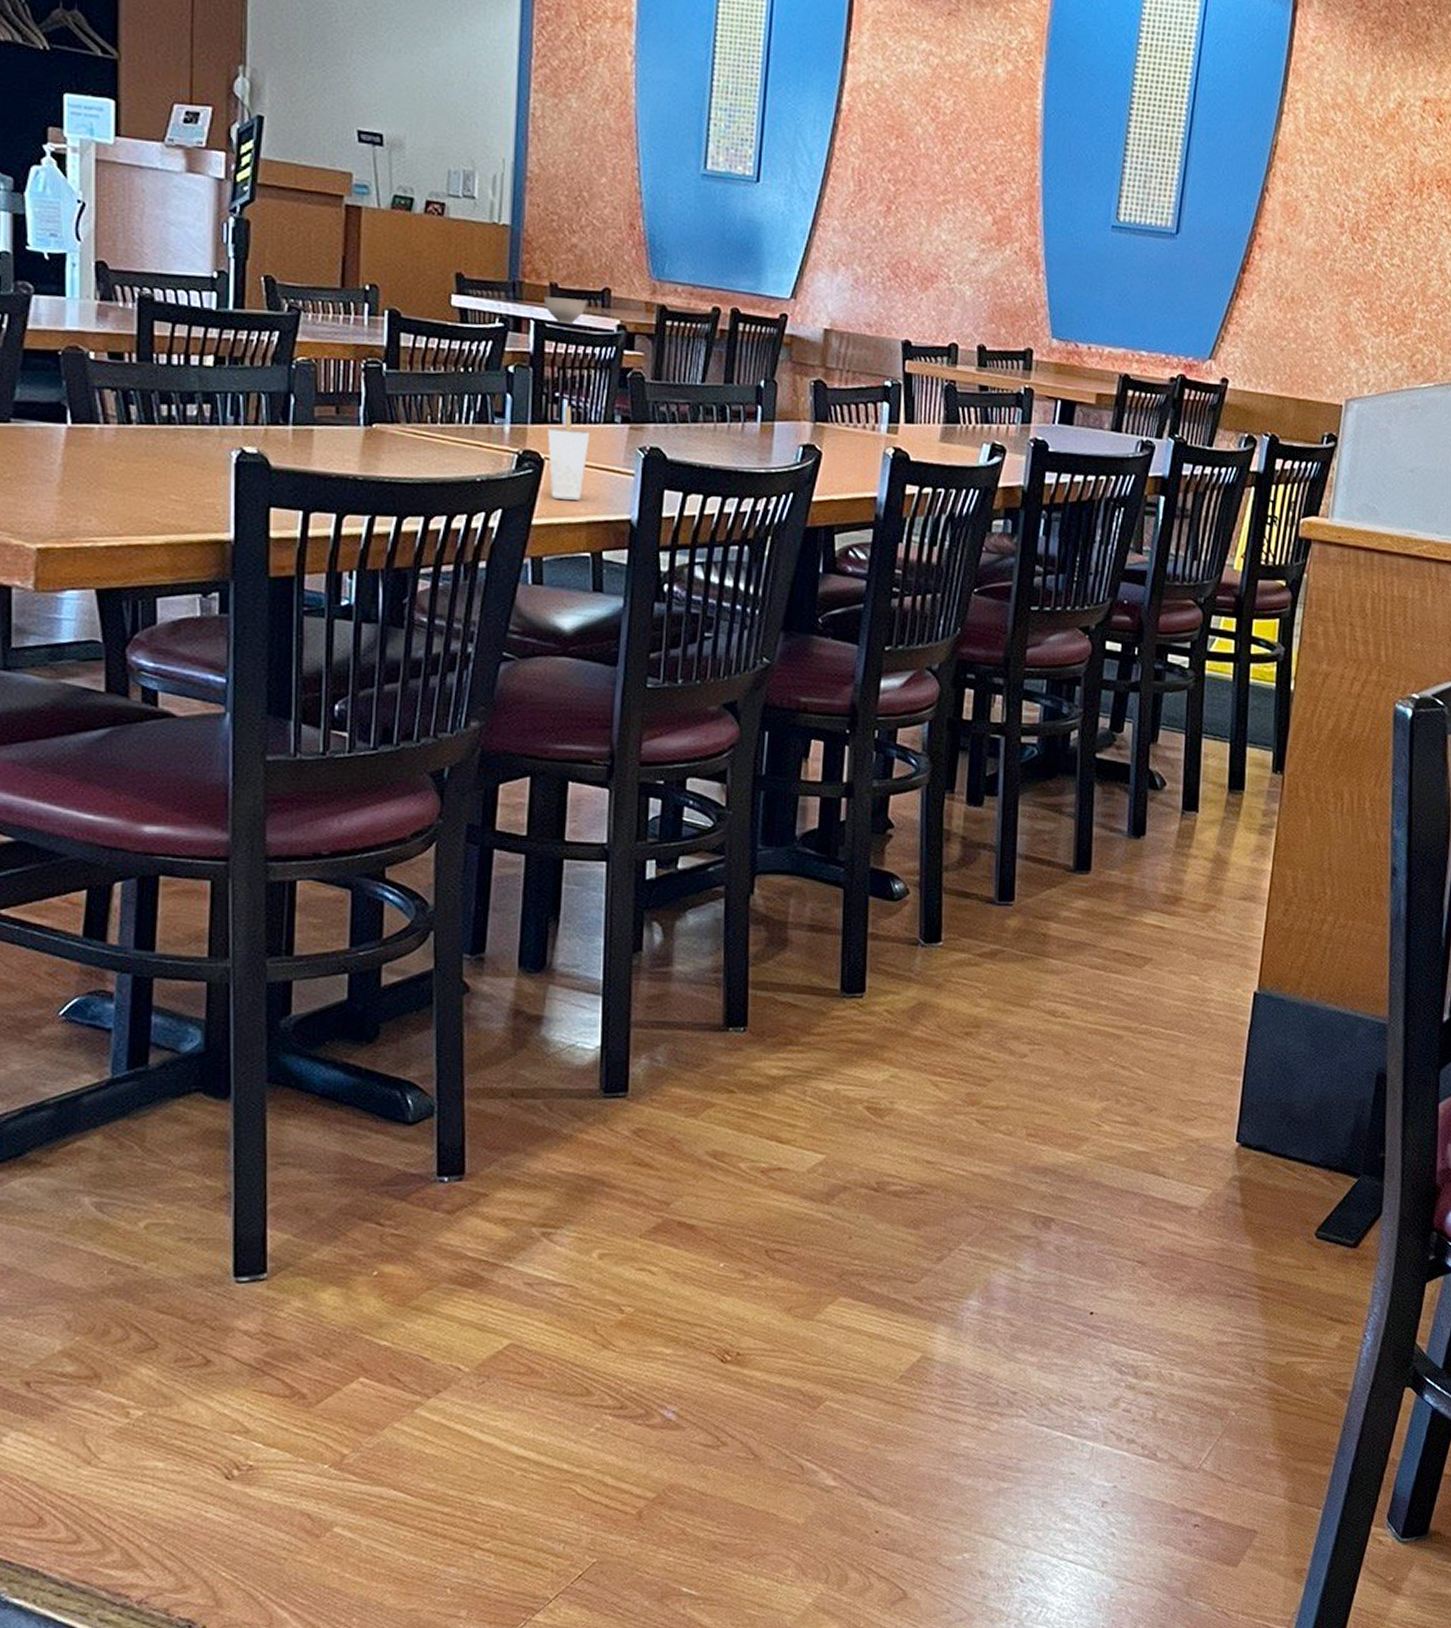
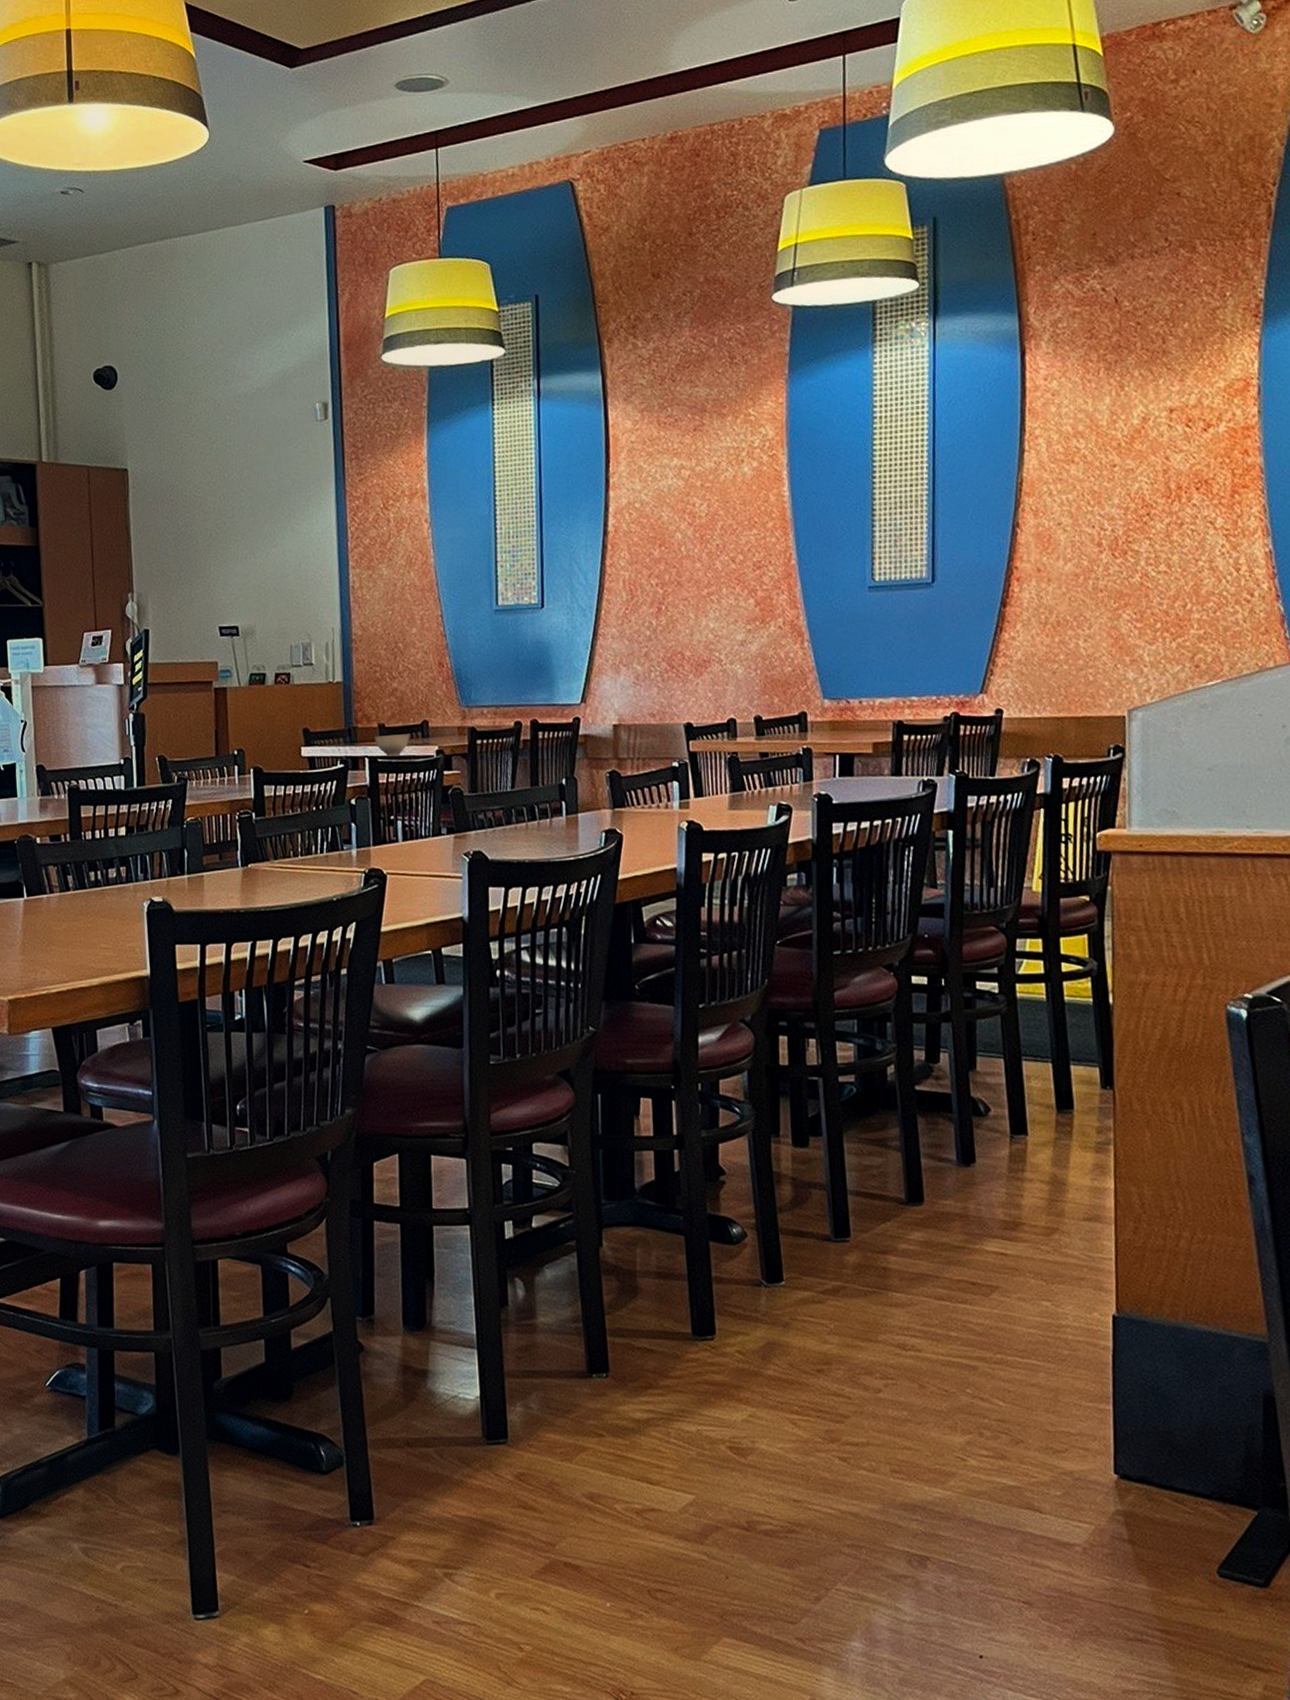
cup: present [547,405,591,500] -> none [387,825,423,907]

